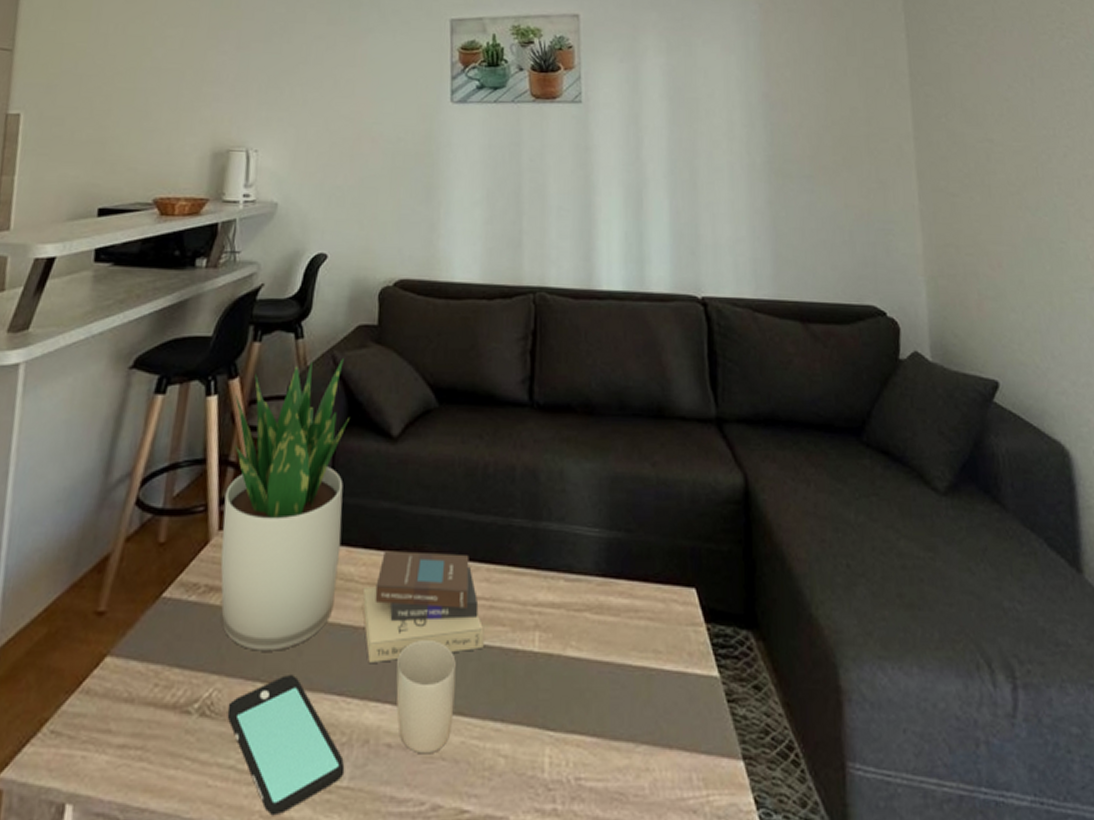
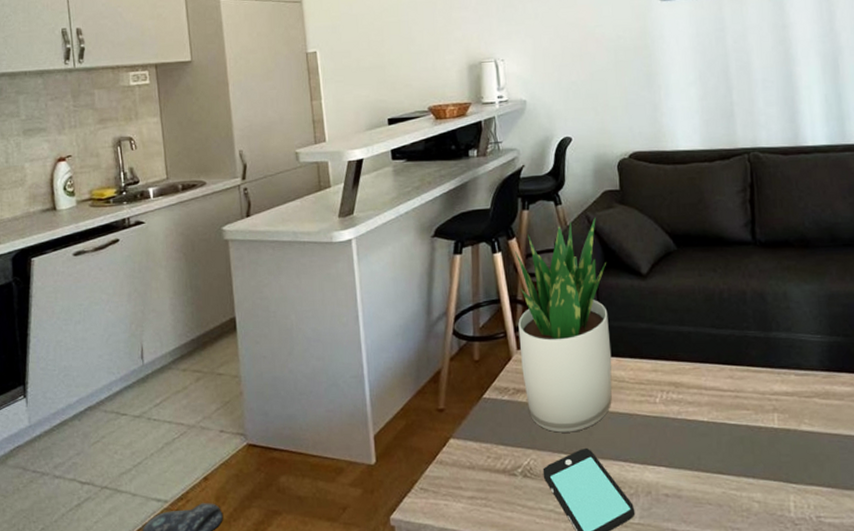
books: present [362,551,484,664] -> none [632,358,733,440]
mug: present [395,639,457,754] -> none [666,421,715,501]

